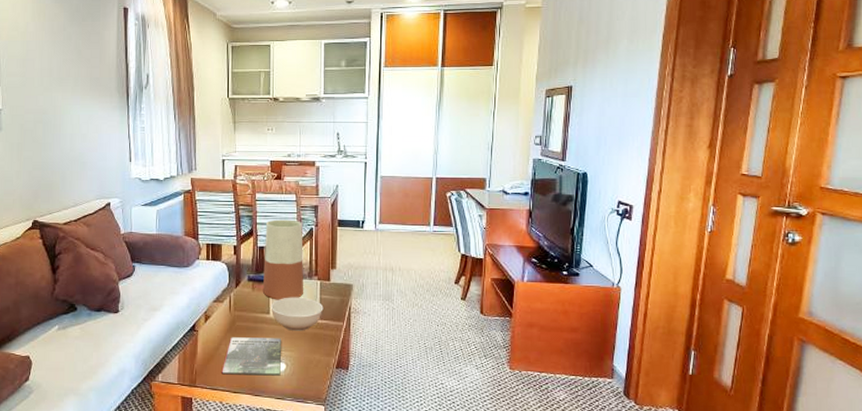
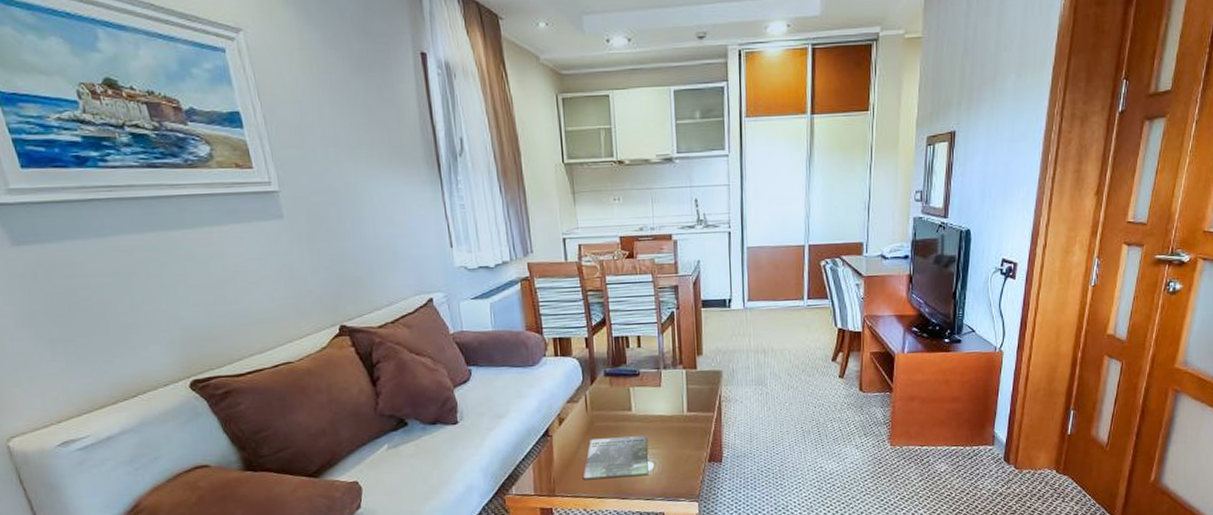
vase: present [263,219,303,300] -> none [619,303,668,395]
bowl: present [270,297,324,331] -> none [632,389,691,427]

